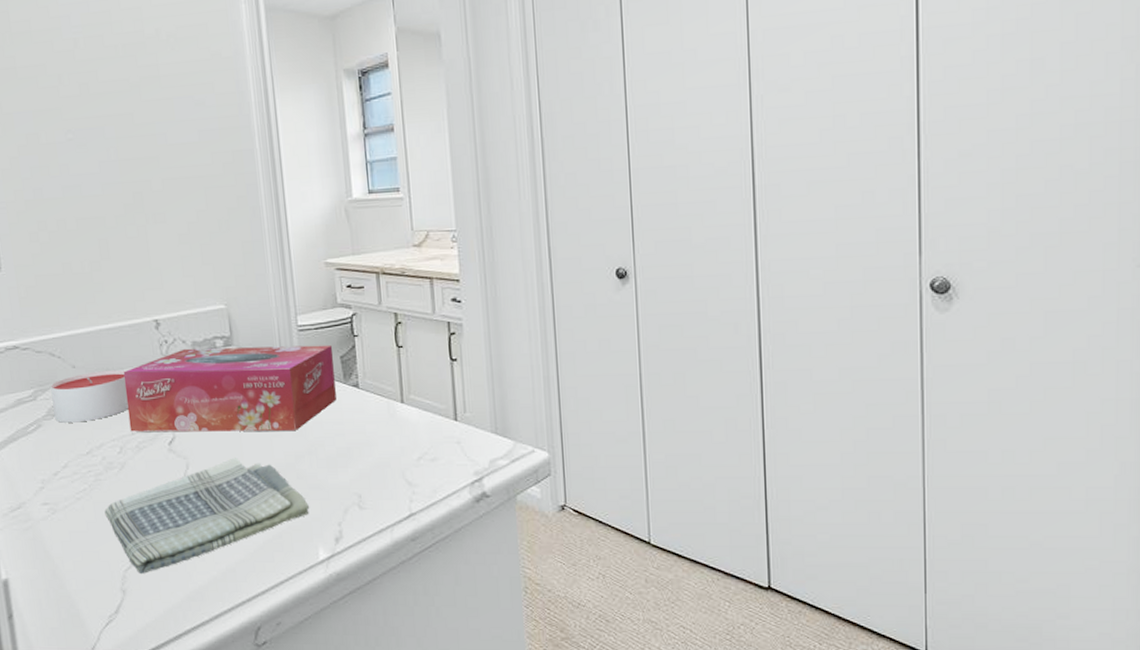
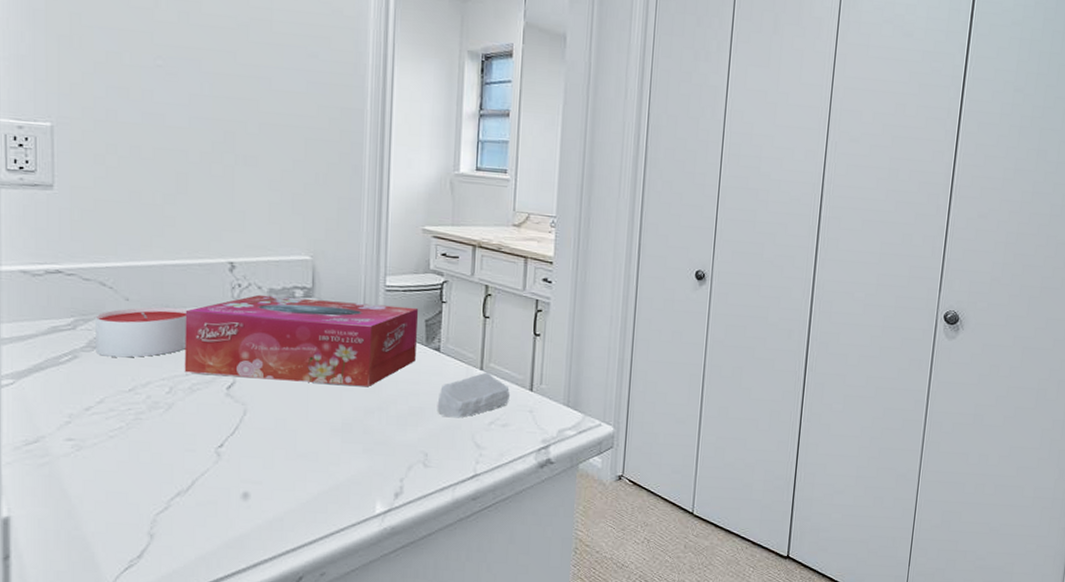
dish towel: present [104,458,309,574] -> none [141,408,372,518]
soap bar: none [363,405,435,456] -> present [437,372,511,418]

